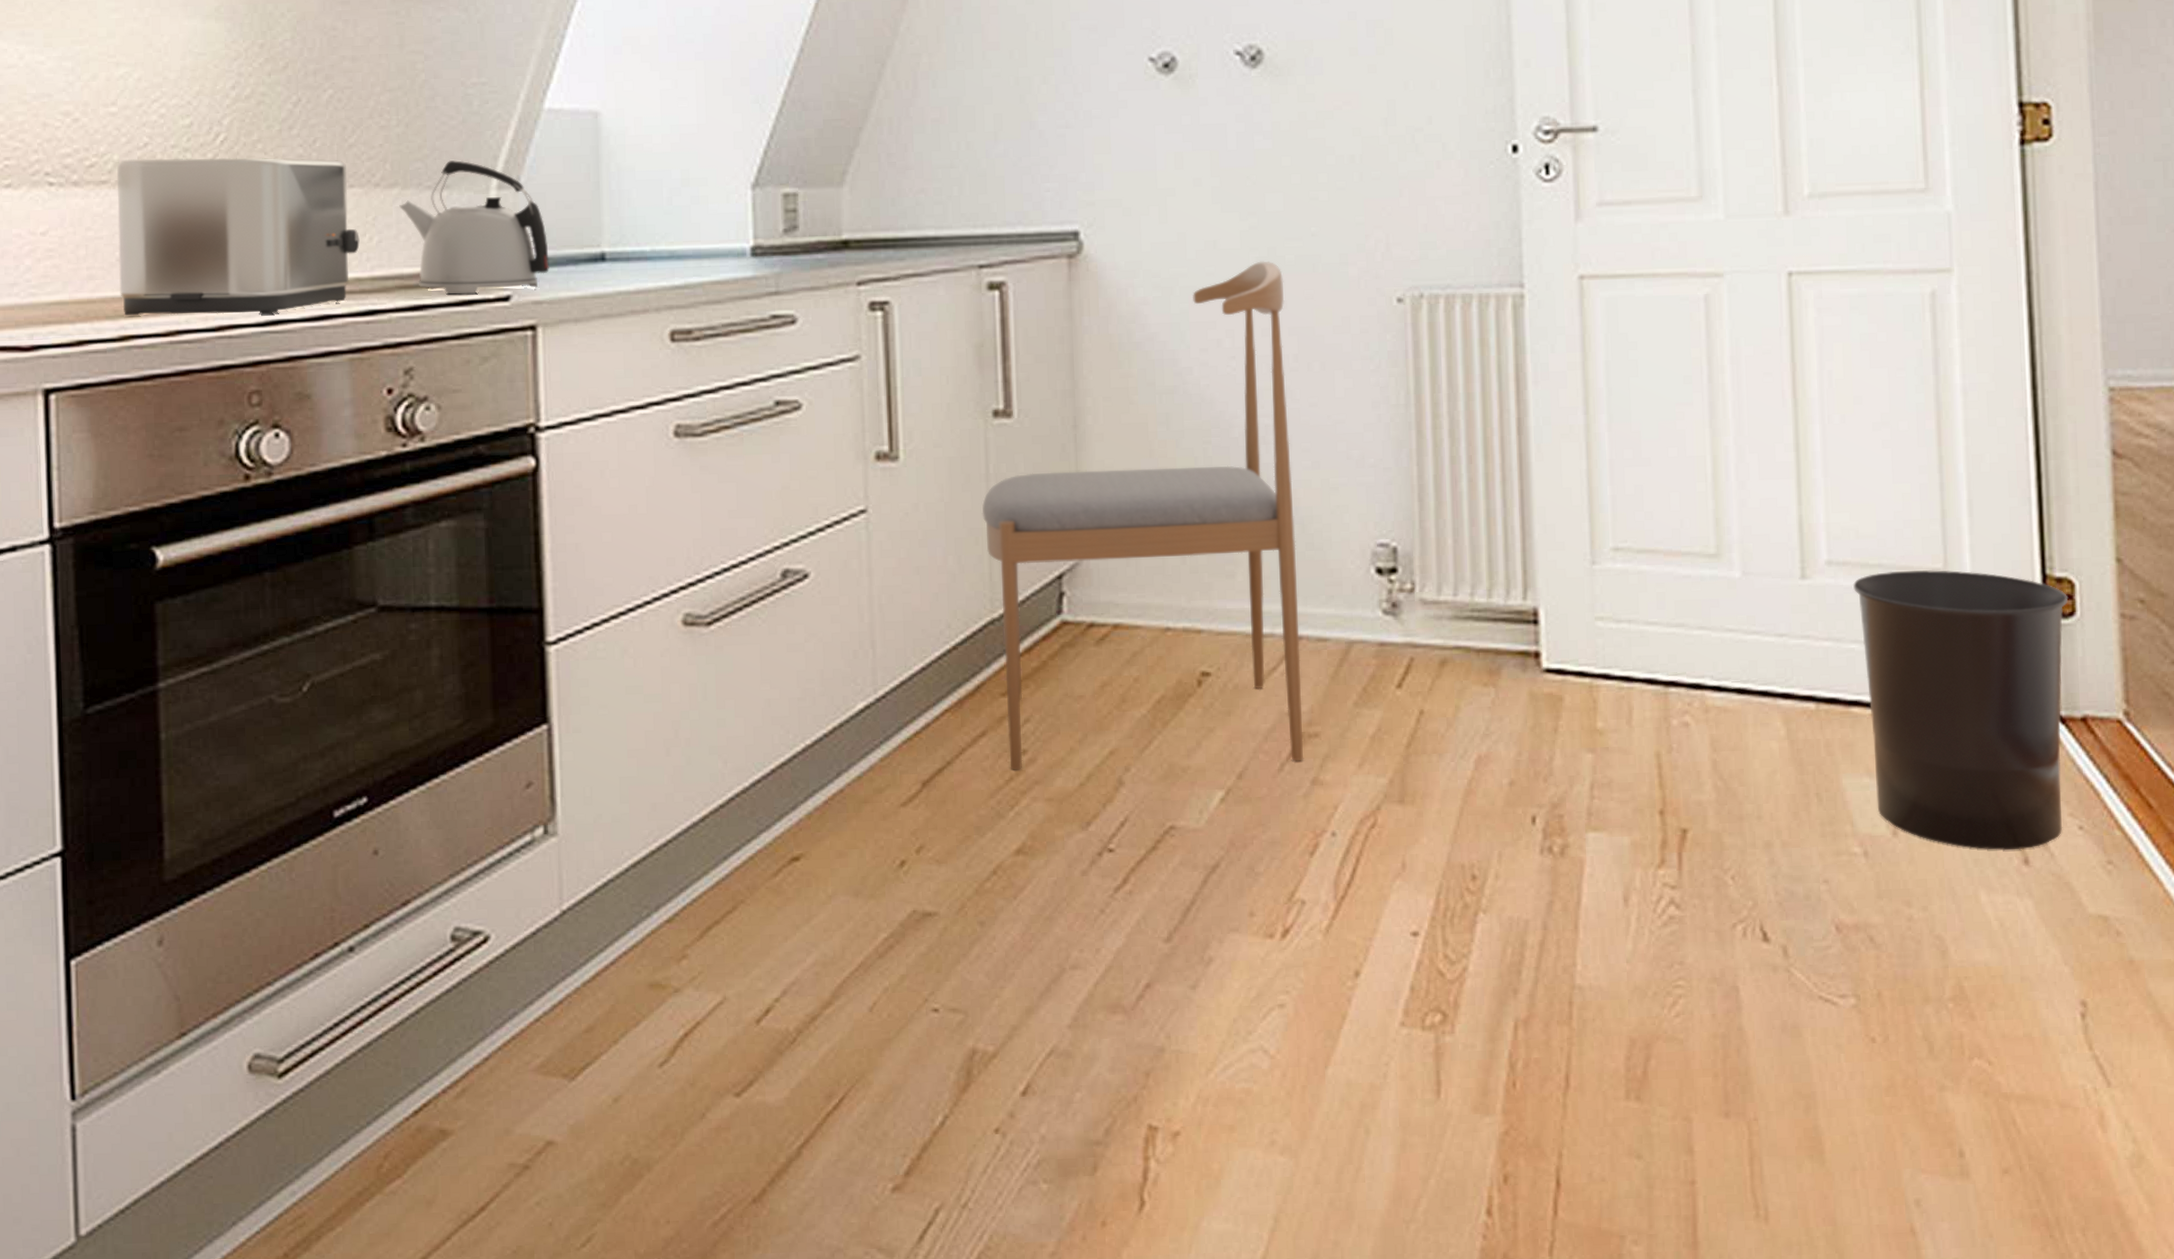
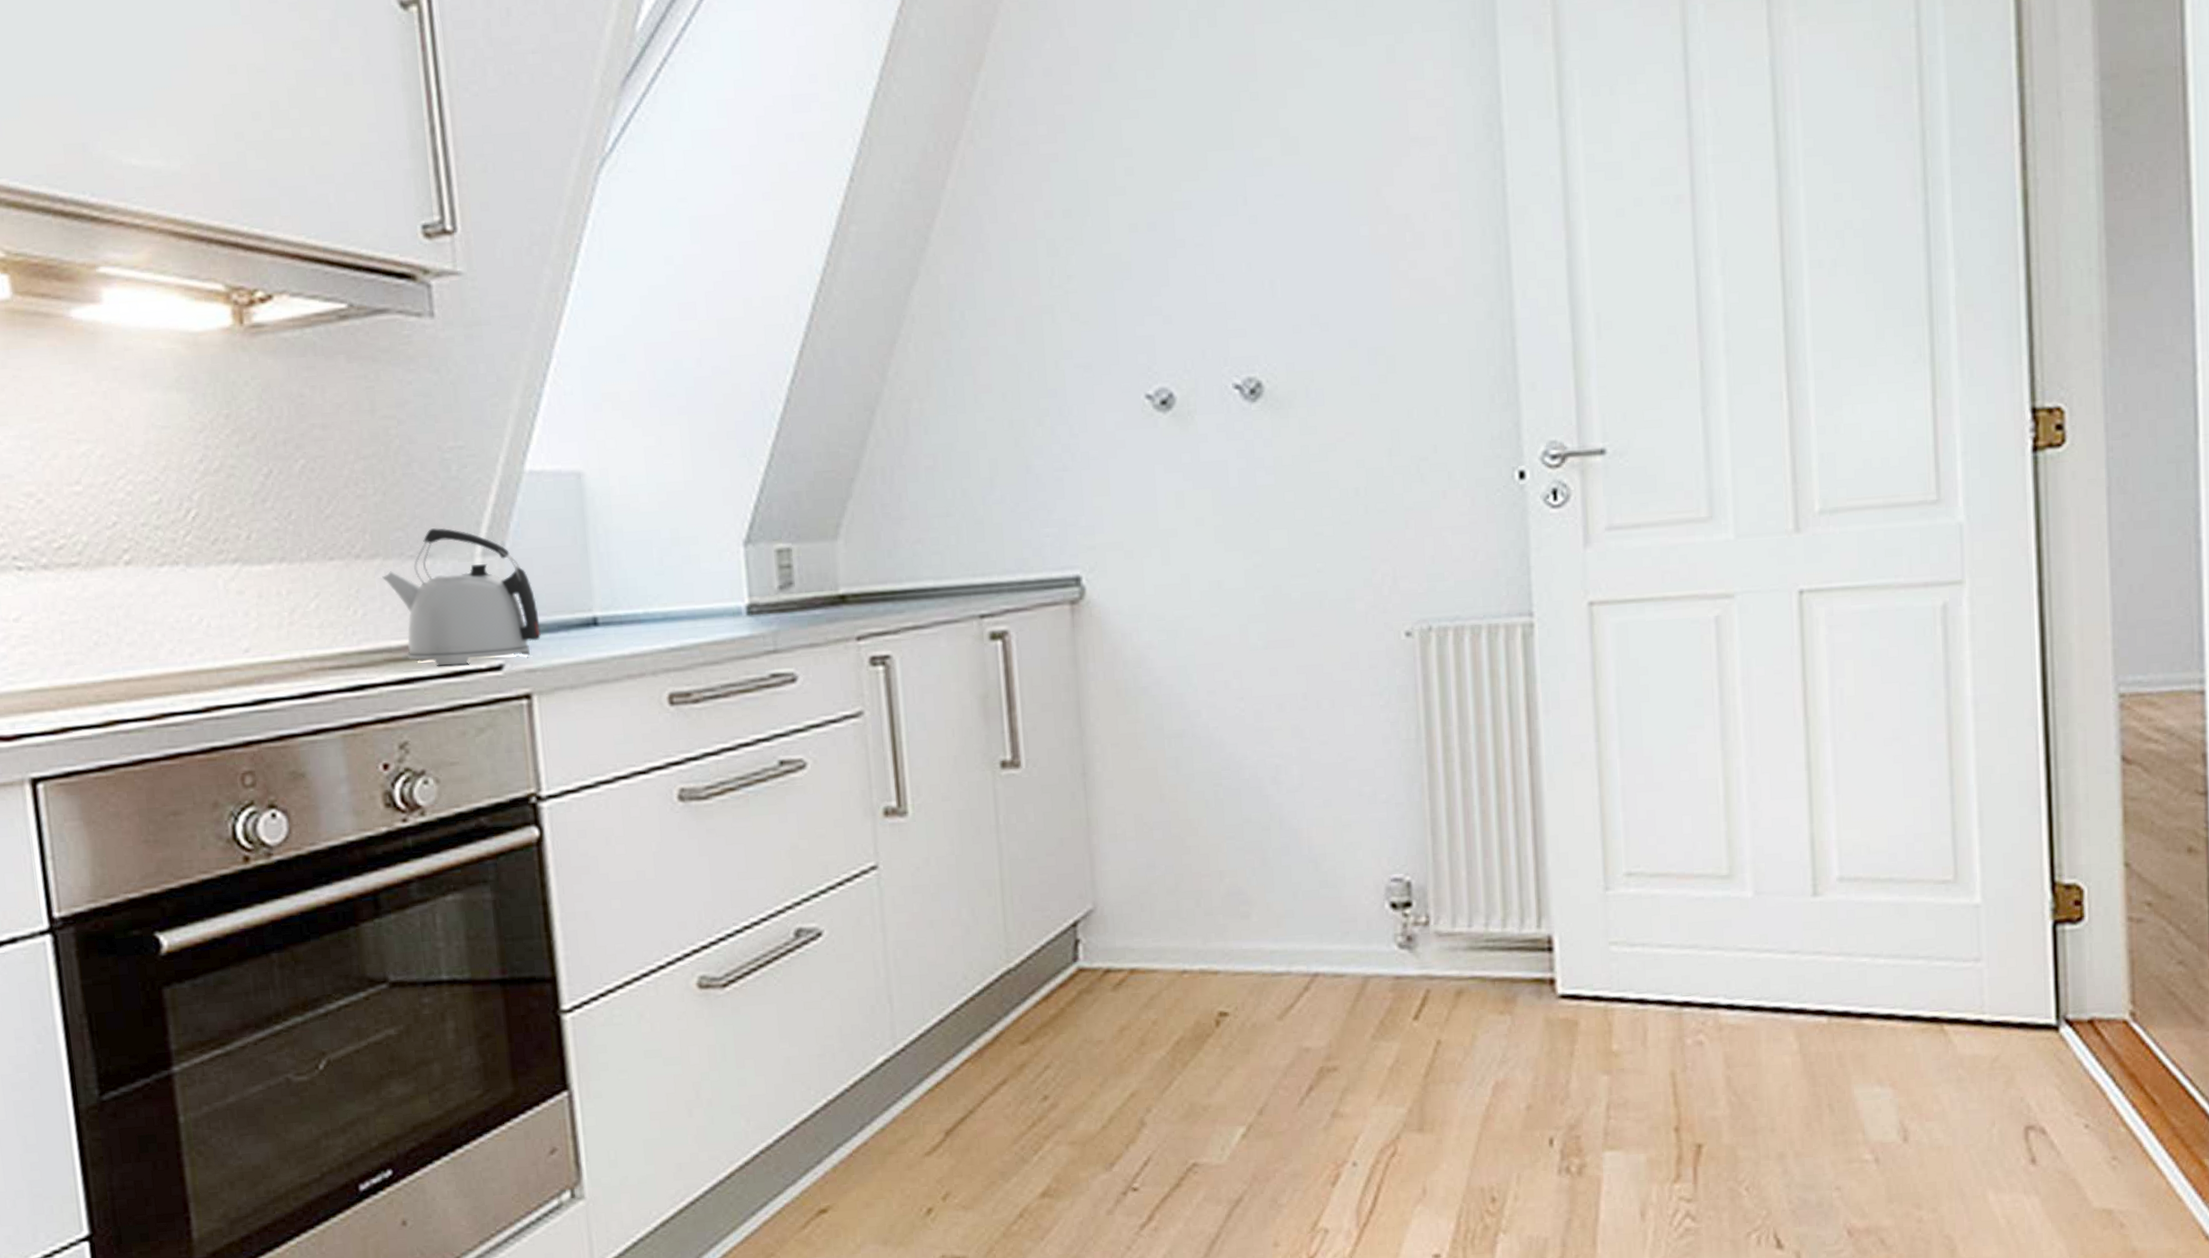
toaster: present [117,157,360,315] -> none [87,532,344,700]
dining chair: present [982,261,1304,770] -> none [993,599,1324,1116]
waste bin: present [1852,570,2069,851] -> none [1864,882,2077,1152]

